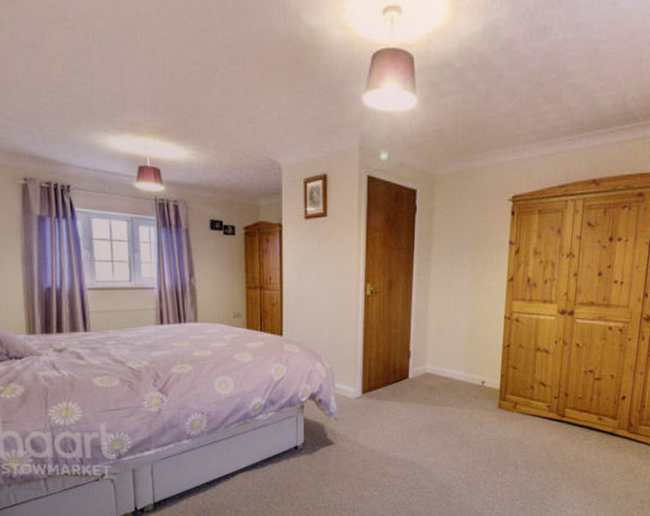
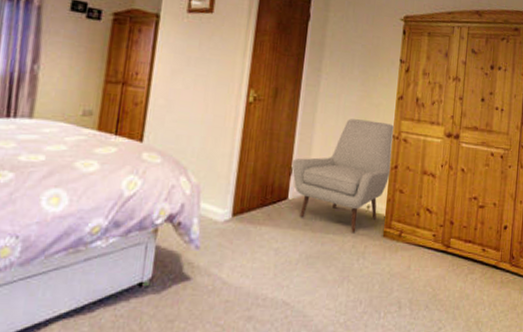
chair: none [410,303,505,405] -> present [292,119,394,232]

